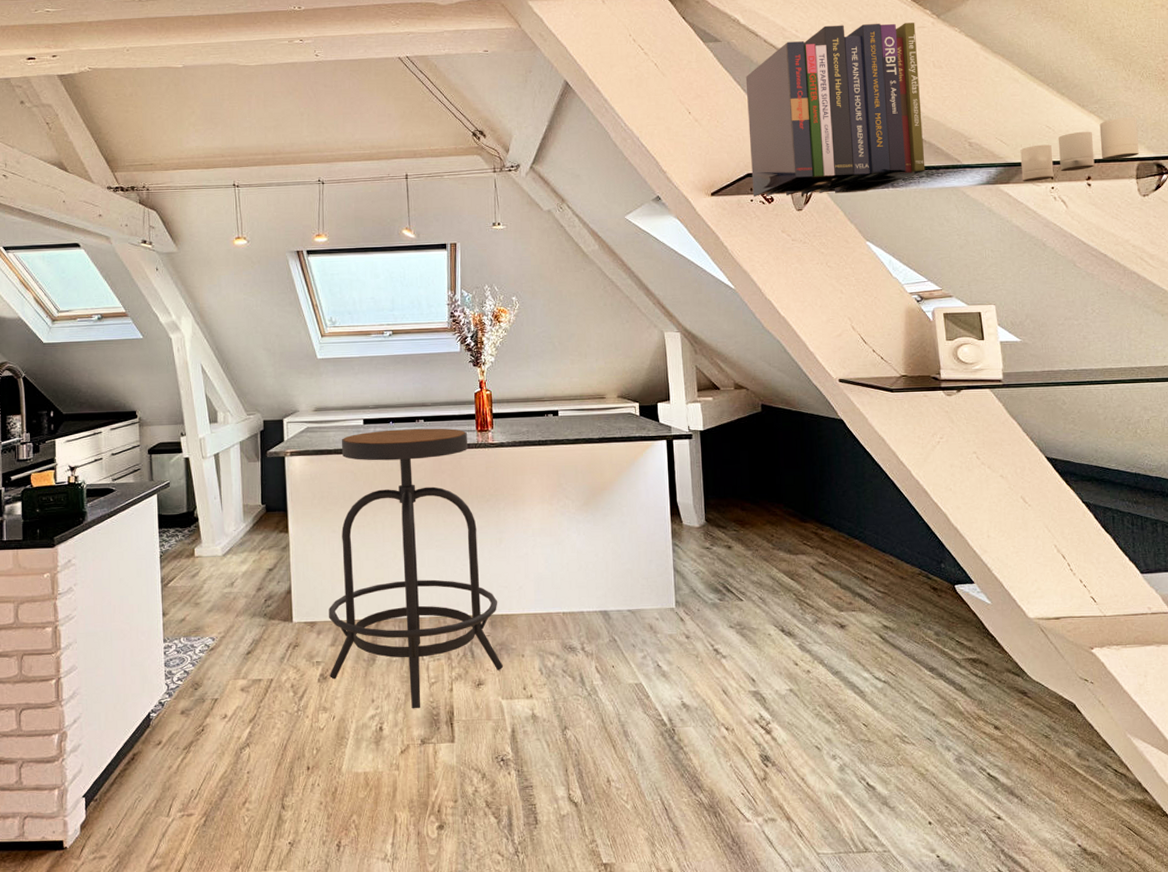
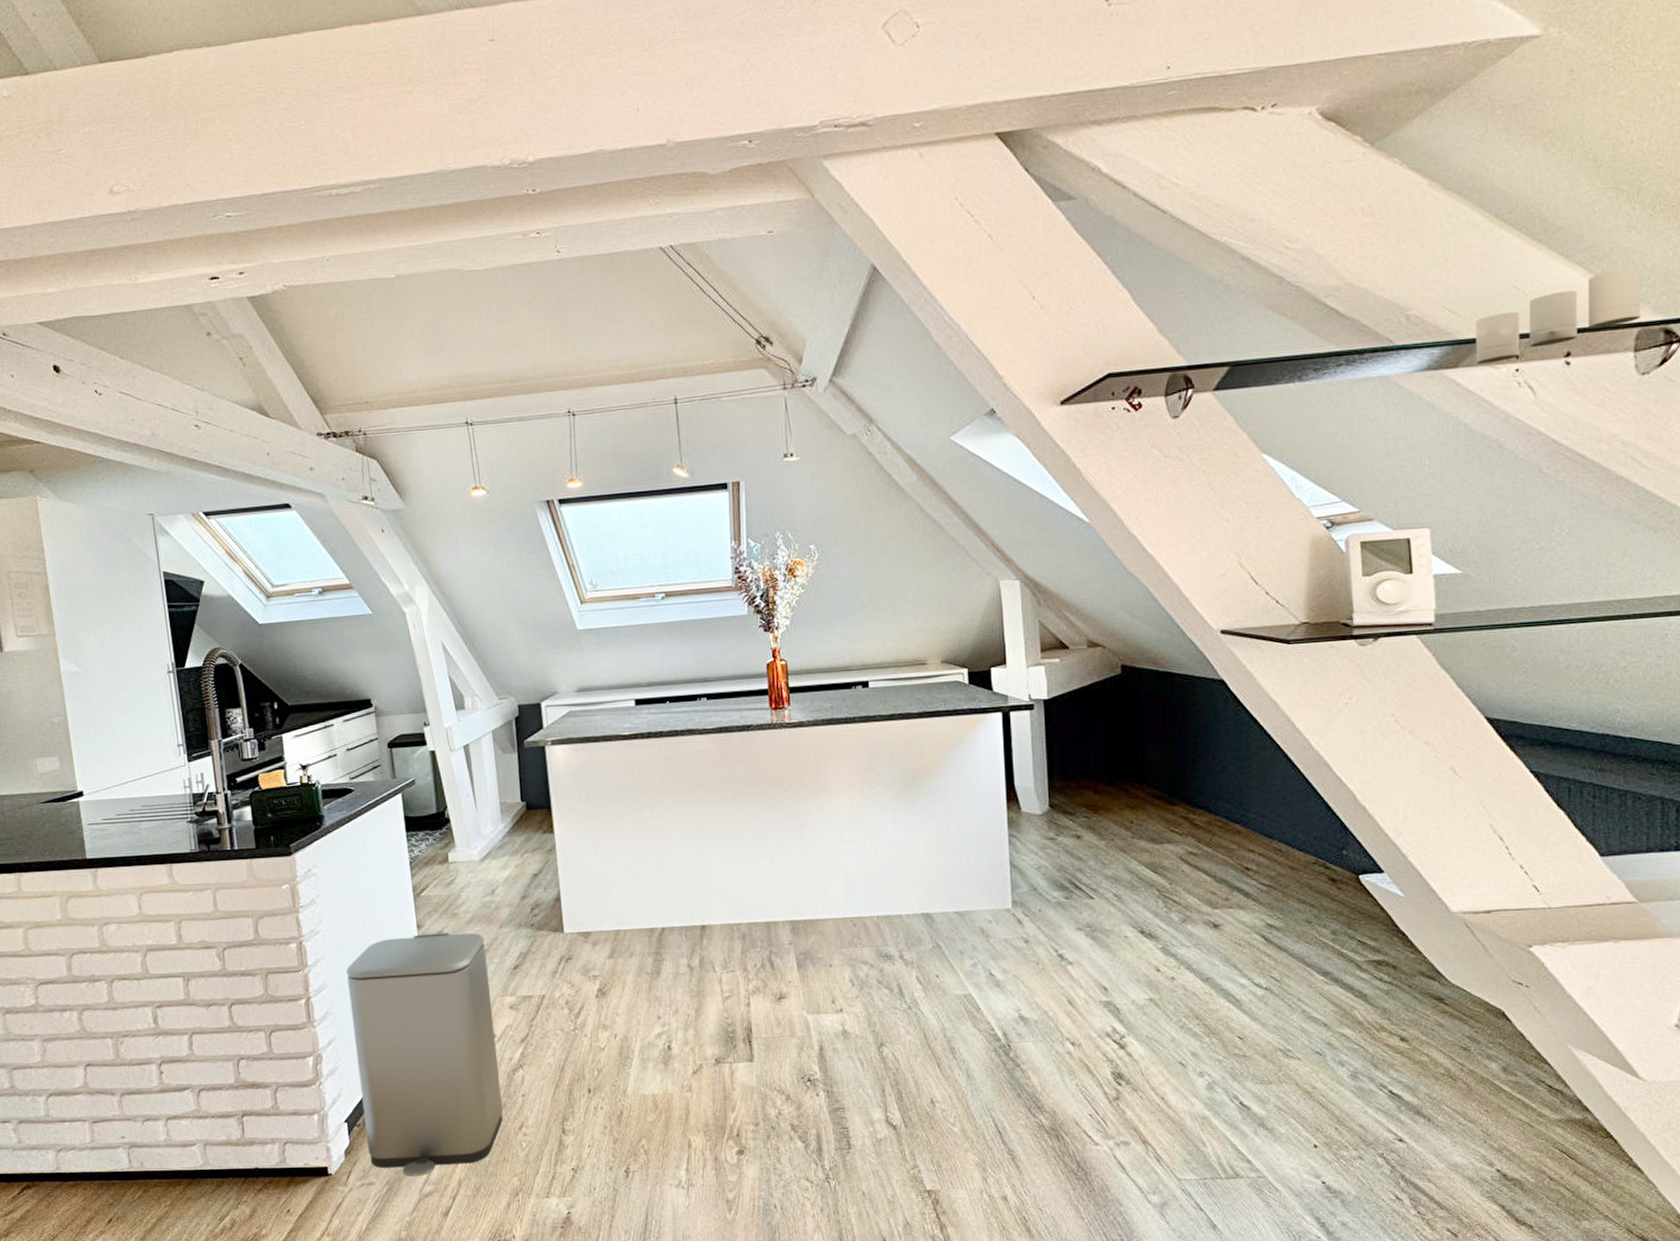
pedal bin: none [95,620,229,850] -> present [346,933,503,1176]
bar stool: present [329,428,504,709] -> none [604,707,809,1026]
books: present [745,22,926,198] -> none [1107,155,1345,404]

